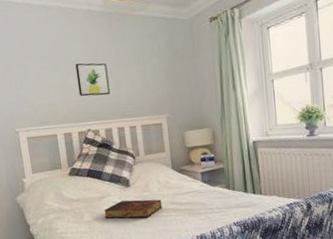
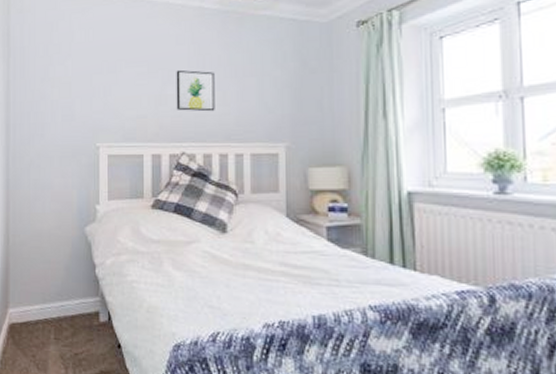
book: present [104,199,162,219] -> none [190,251,268,279]

